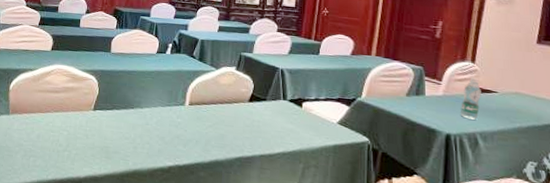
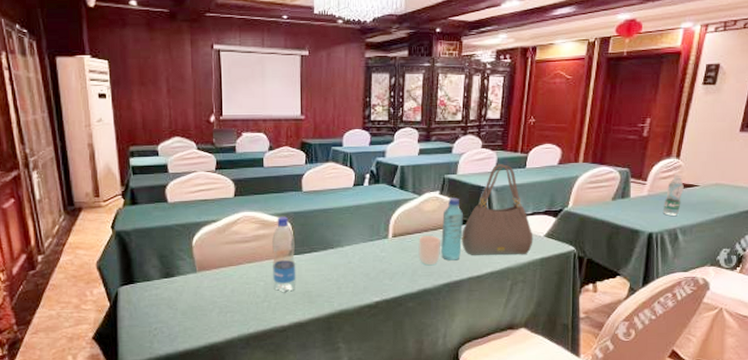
bottle: none [75,73,100,145] -> present [271,216,296,293]
cup: none [213,107,235,138] -> present [418,236,441,266]
water bottle: none [235,74,258,136] -> present [441,198,464,261]
handbag: none [255,48,326,139] -> present [462,164,533,255]

